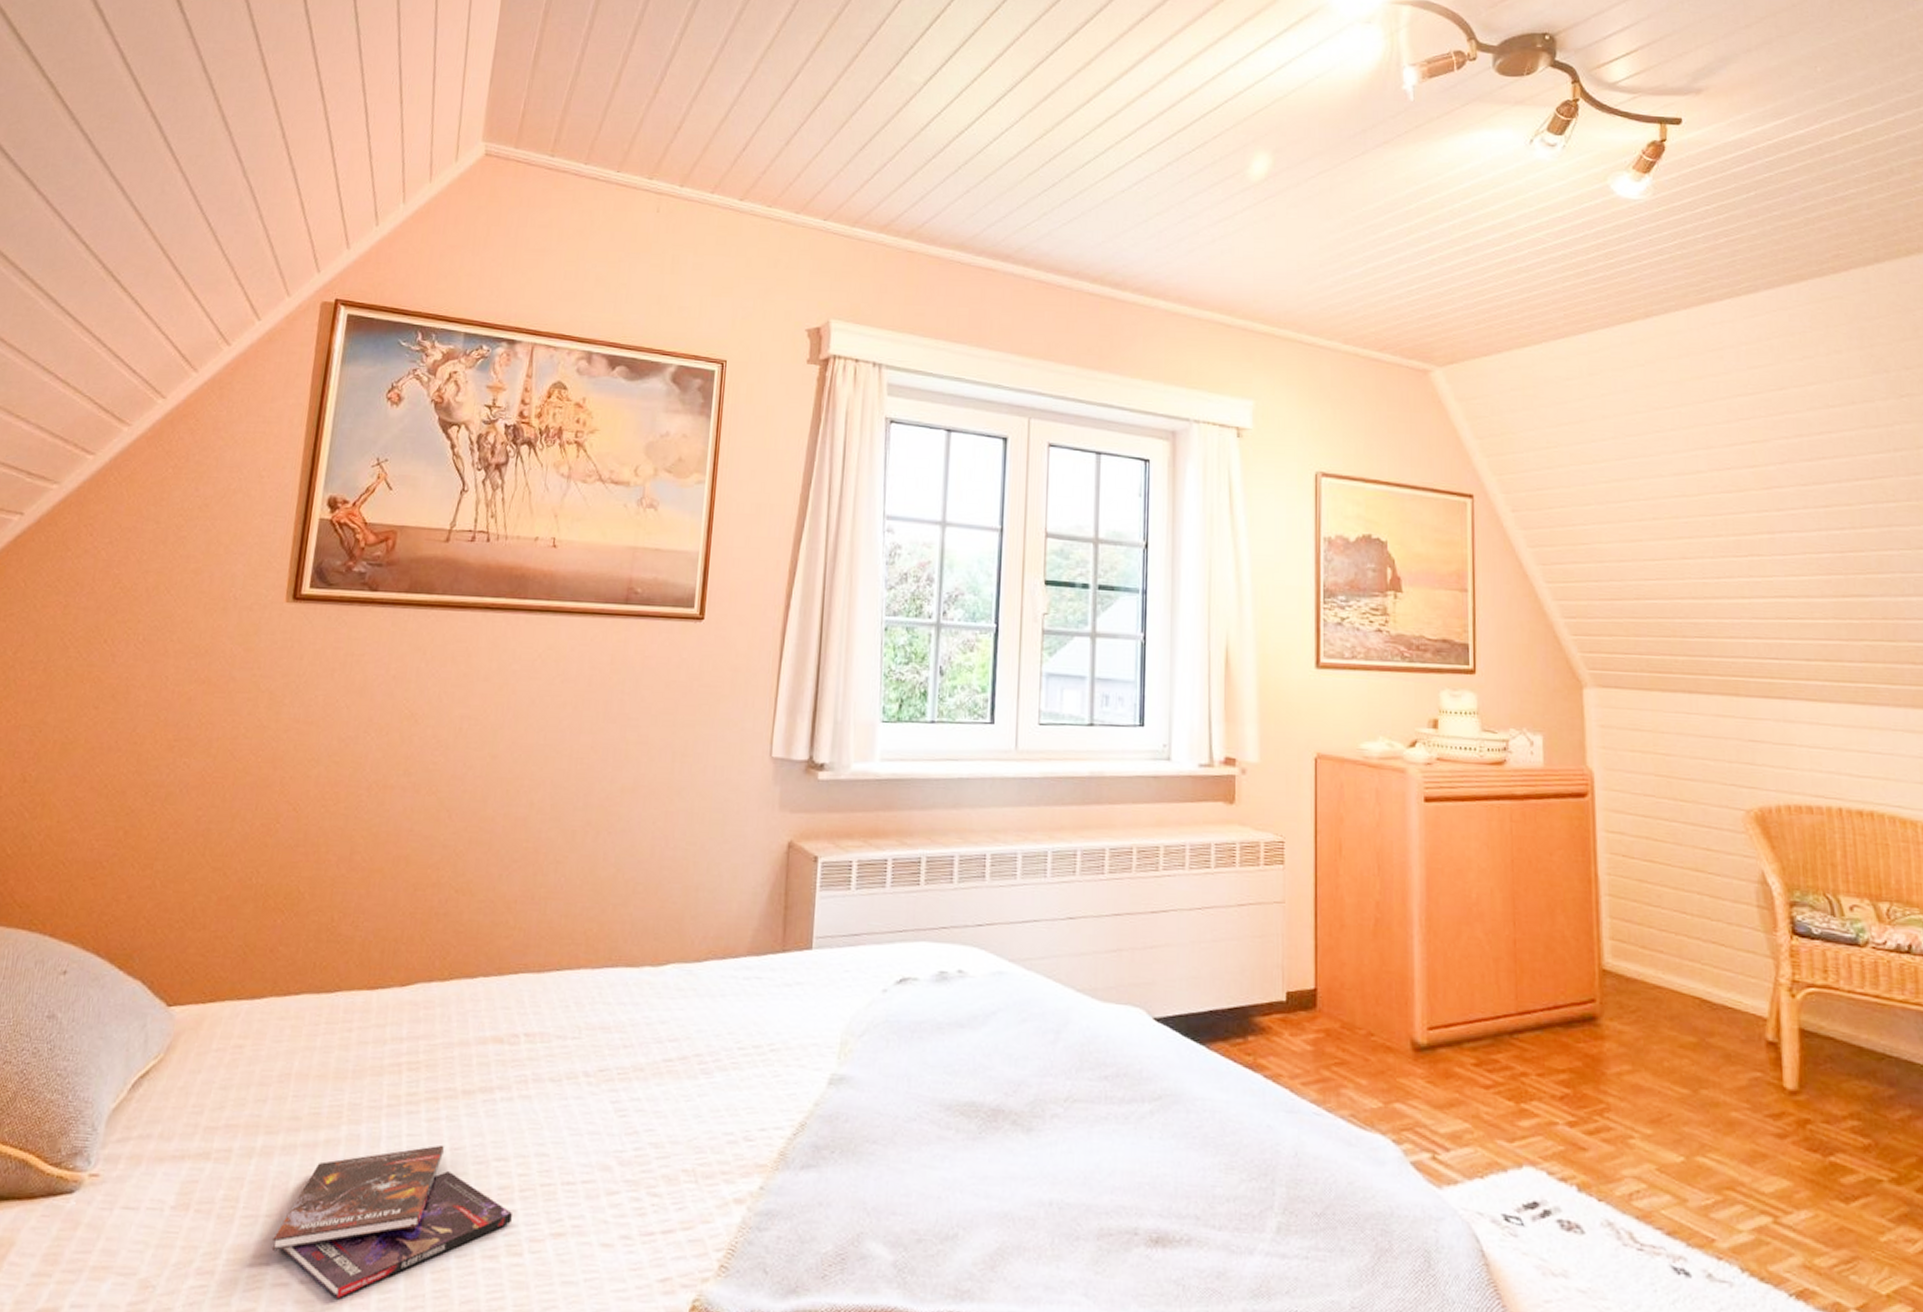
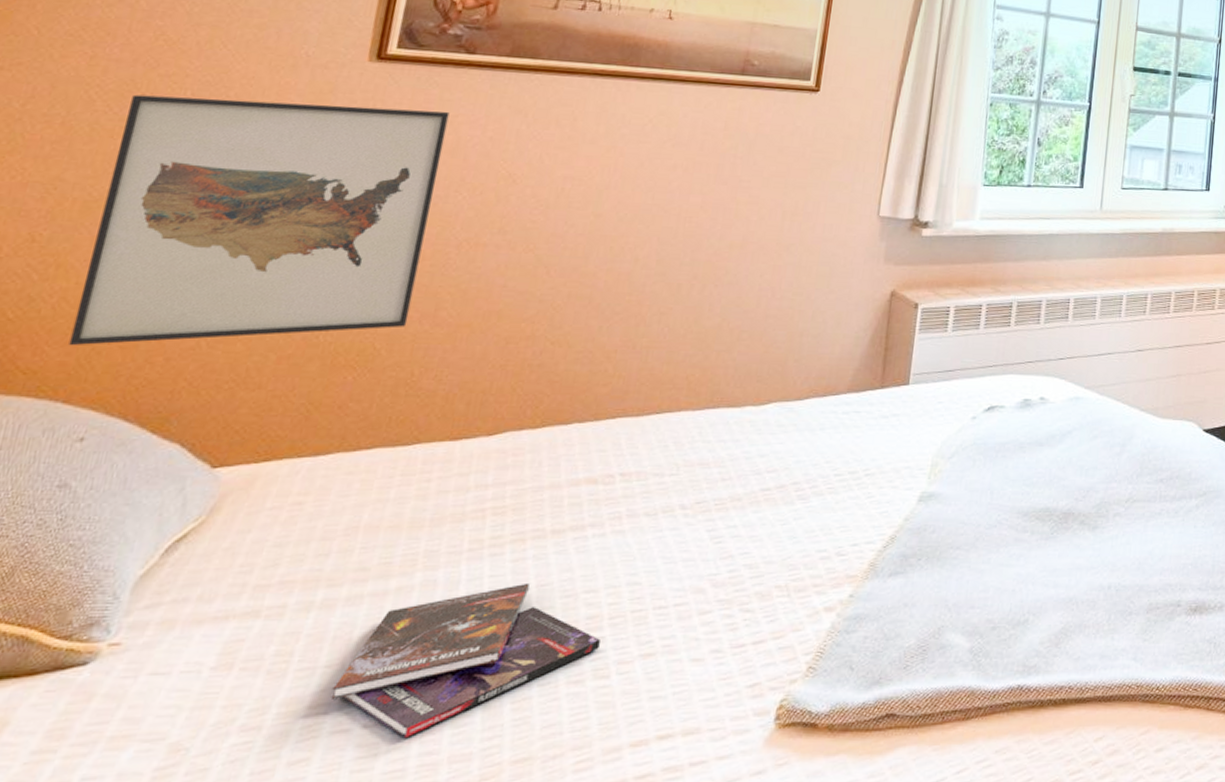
wall art: none [53,641,357,882] -> present [69,94,450,346]

